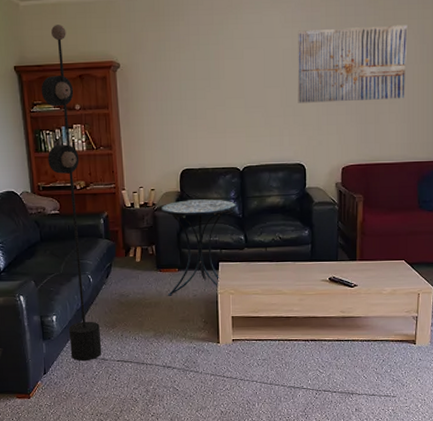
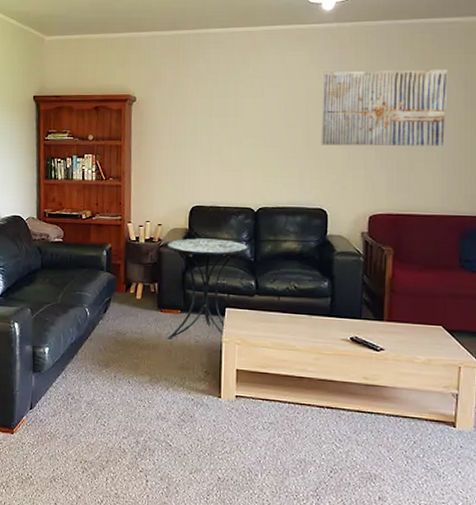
floor lamp: present [41,25,397,398] -> none [56,59,431,490]

